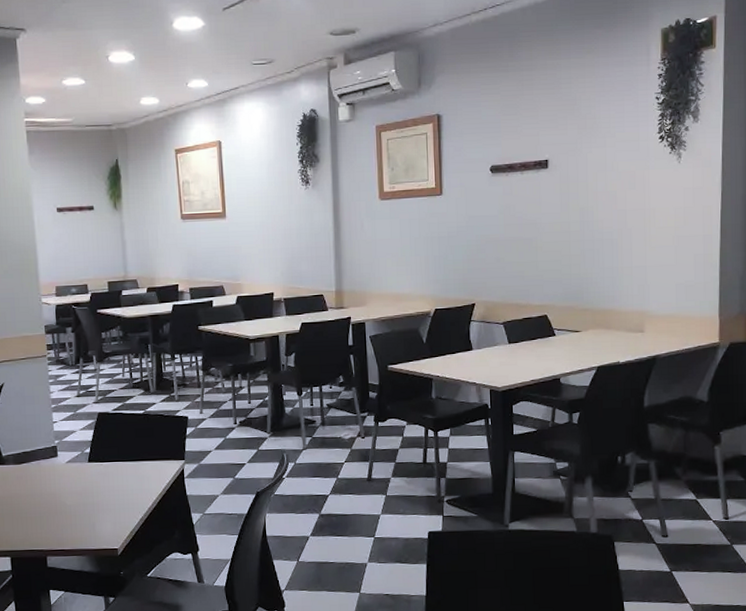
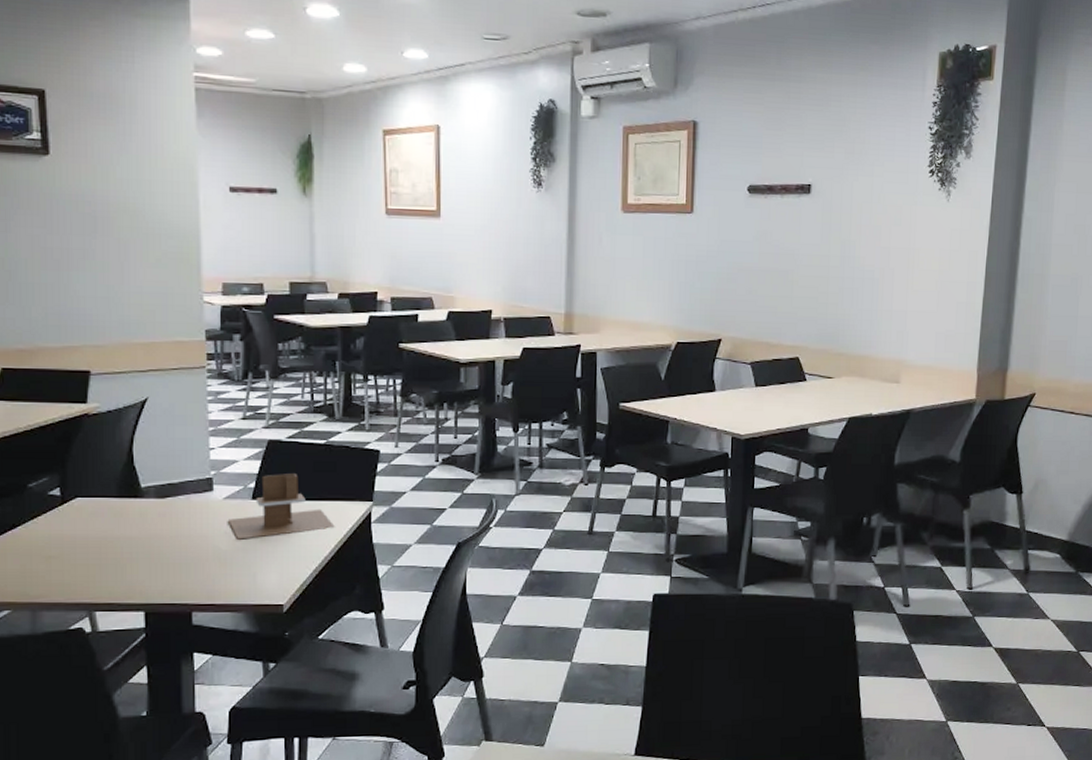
napkin holder: none [71,439,155,496] -> present [228,474,335,540]

